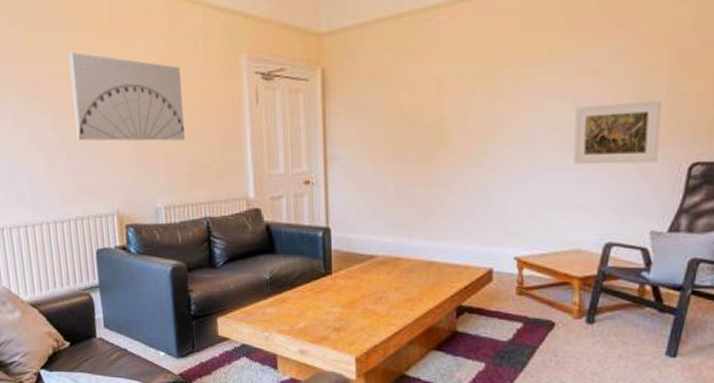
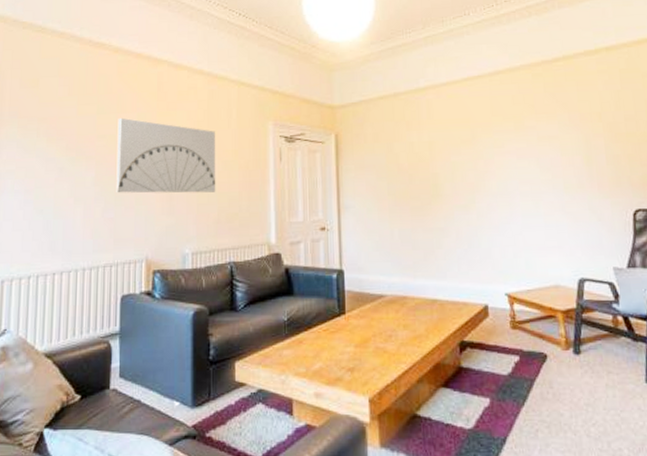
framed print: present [573,100,661,165] -> none [539,160,609,212]

